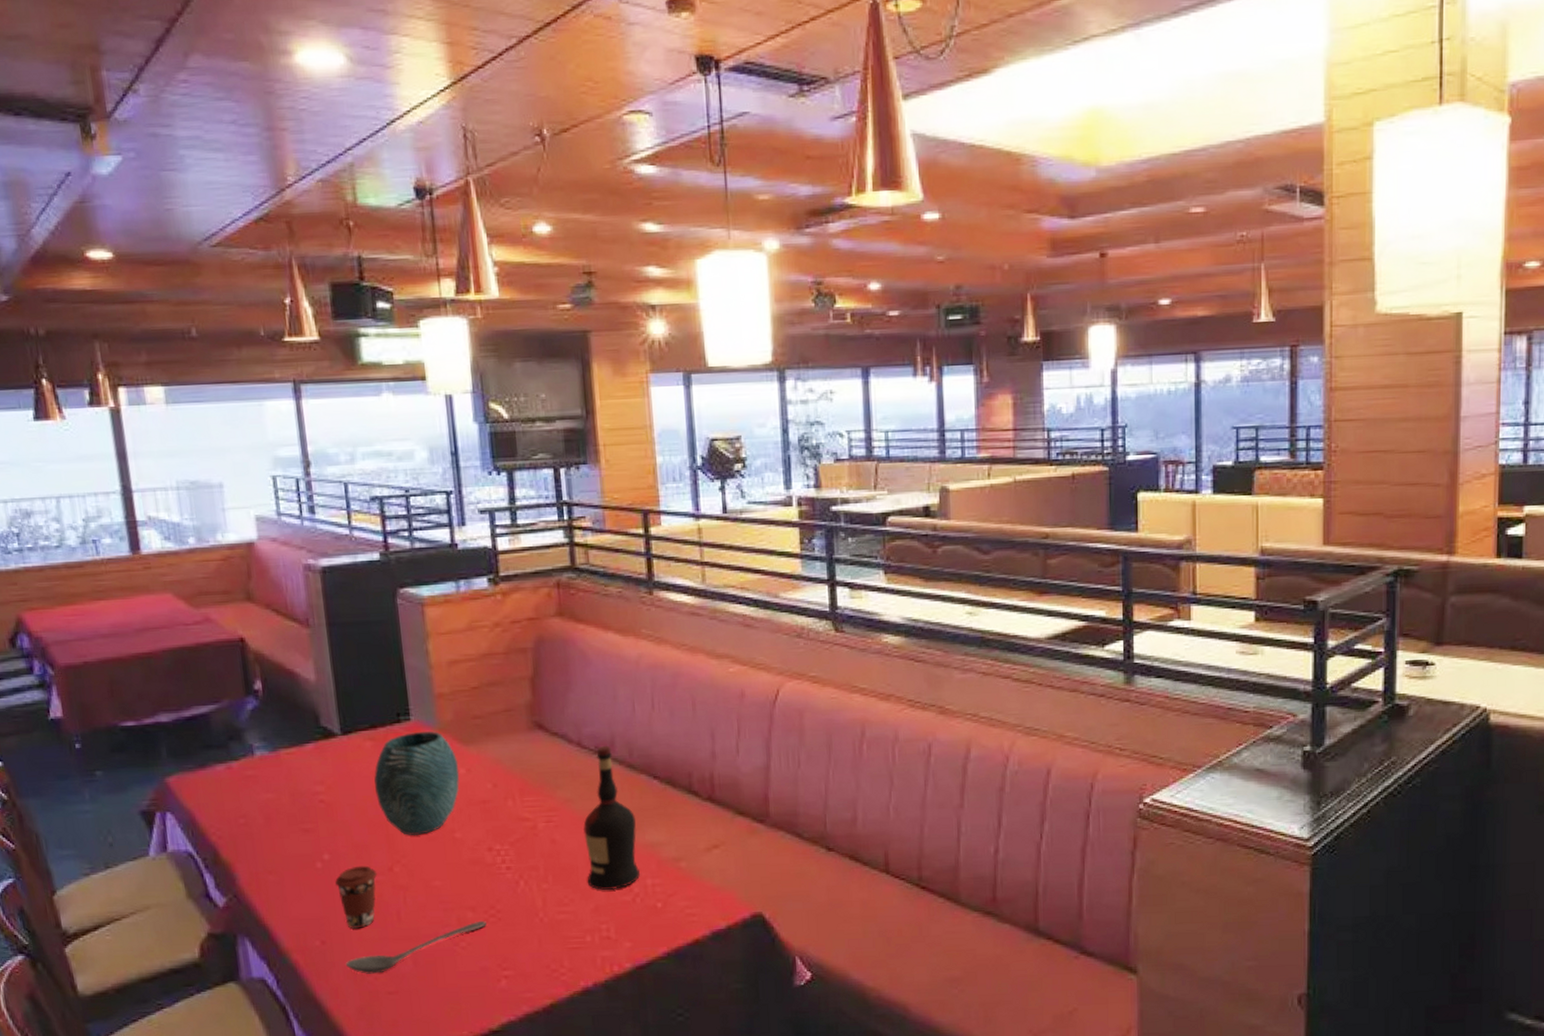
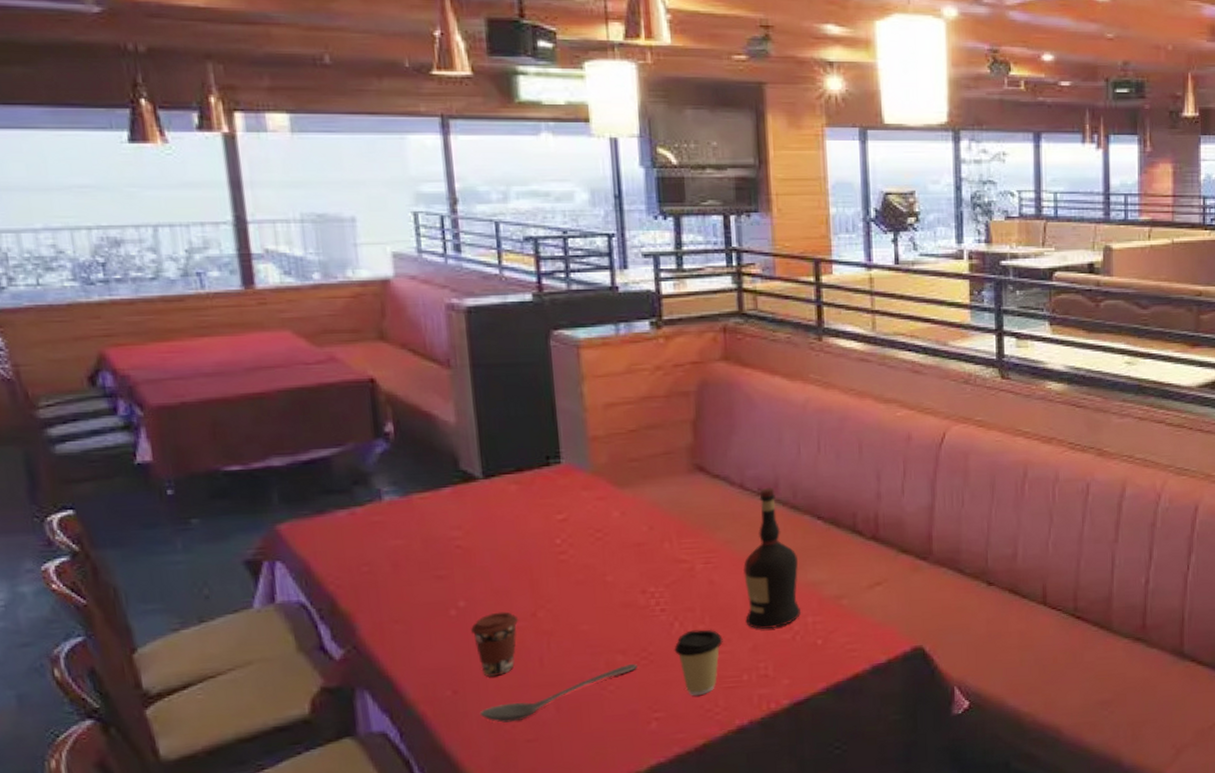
vase: present [374,731,460,836] -> none [518,474,613,581]
coffee cup: none [520,889,566,956] -> present [674,629,723,696]

